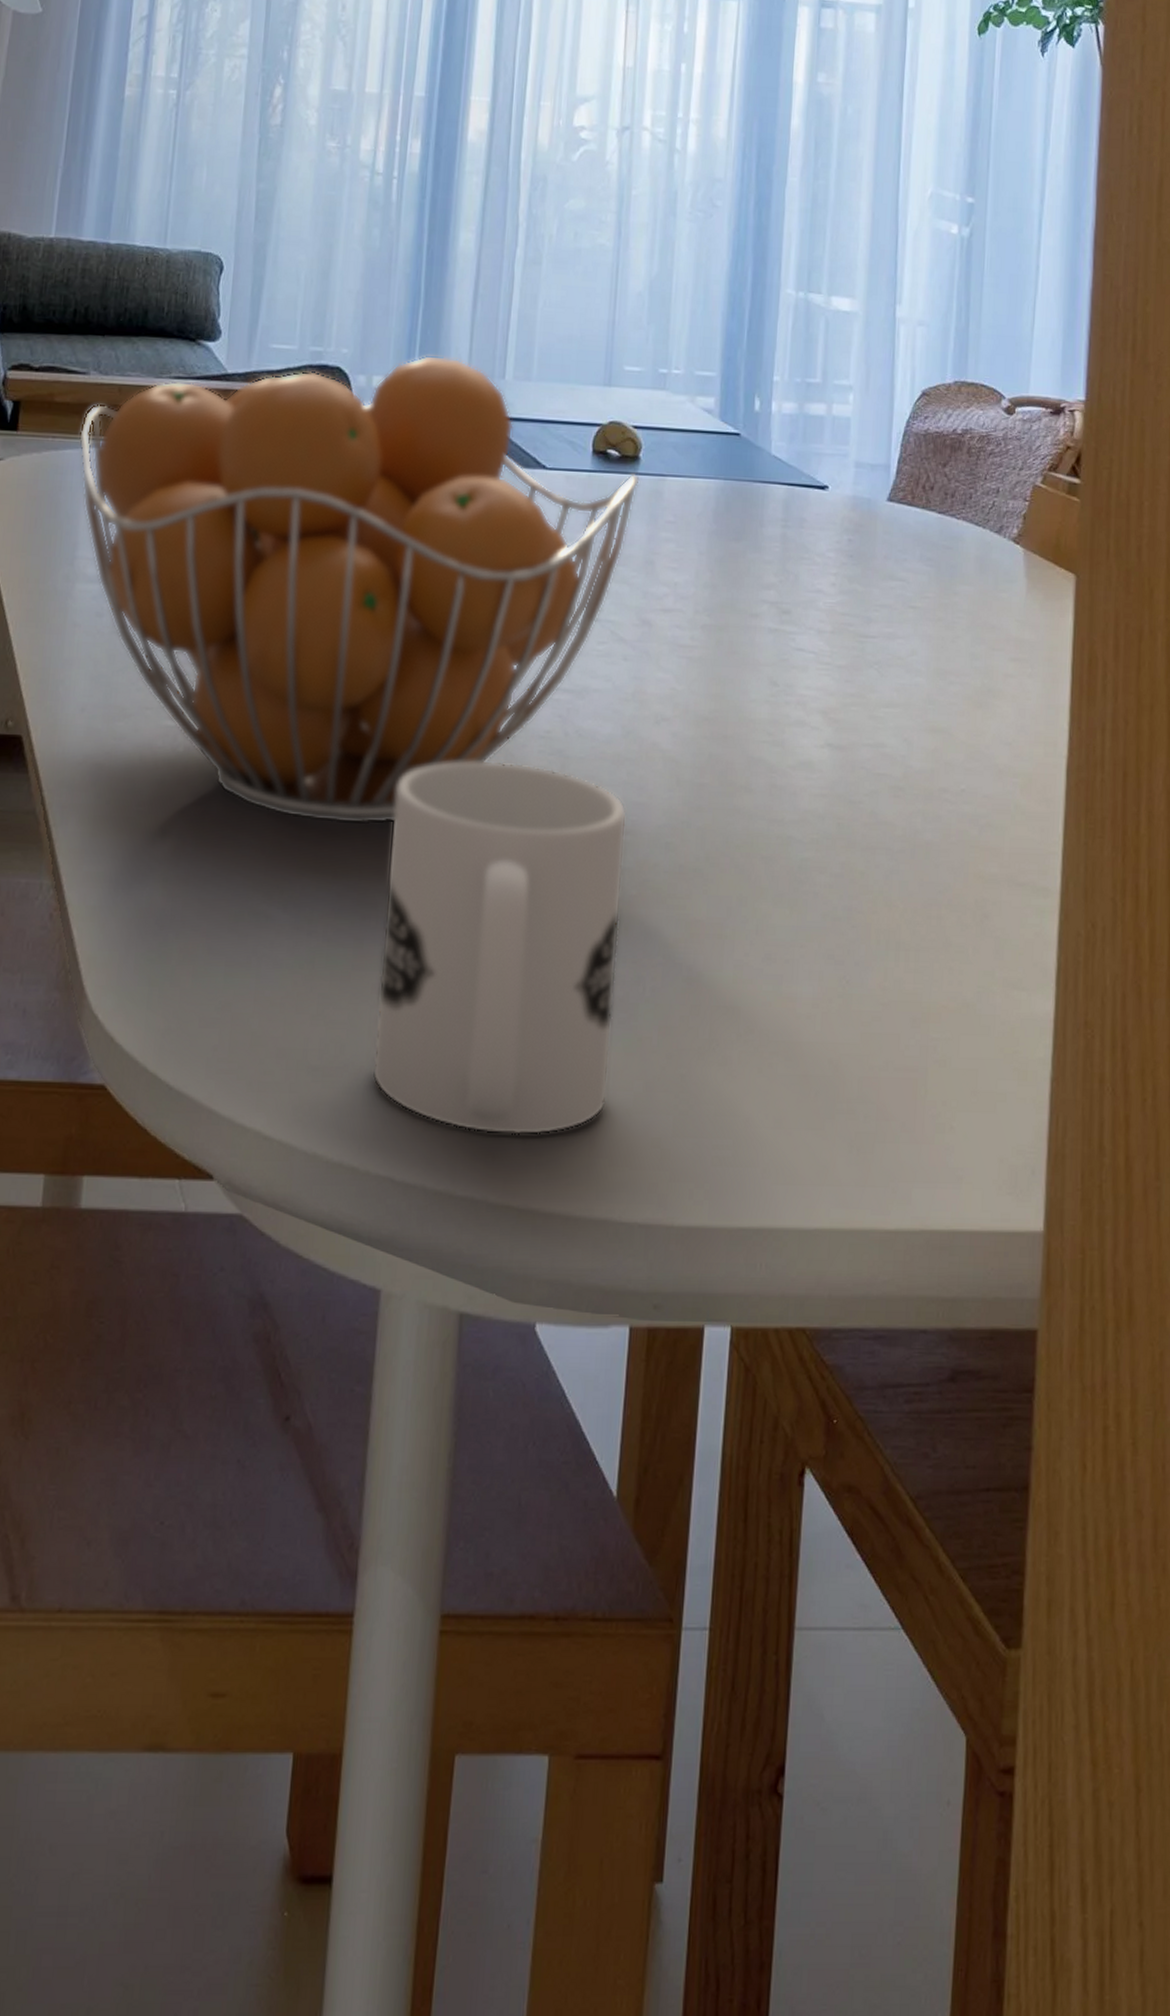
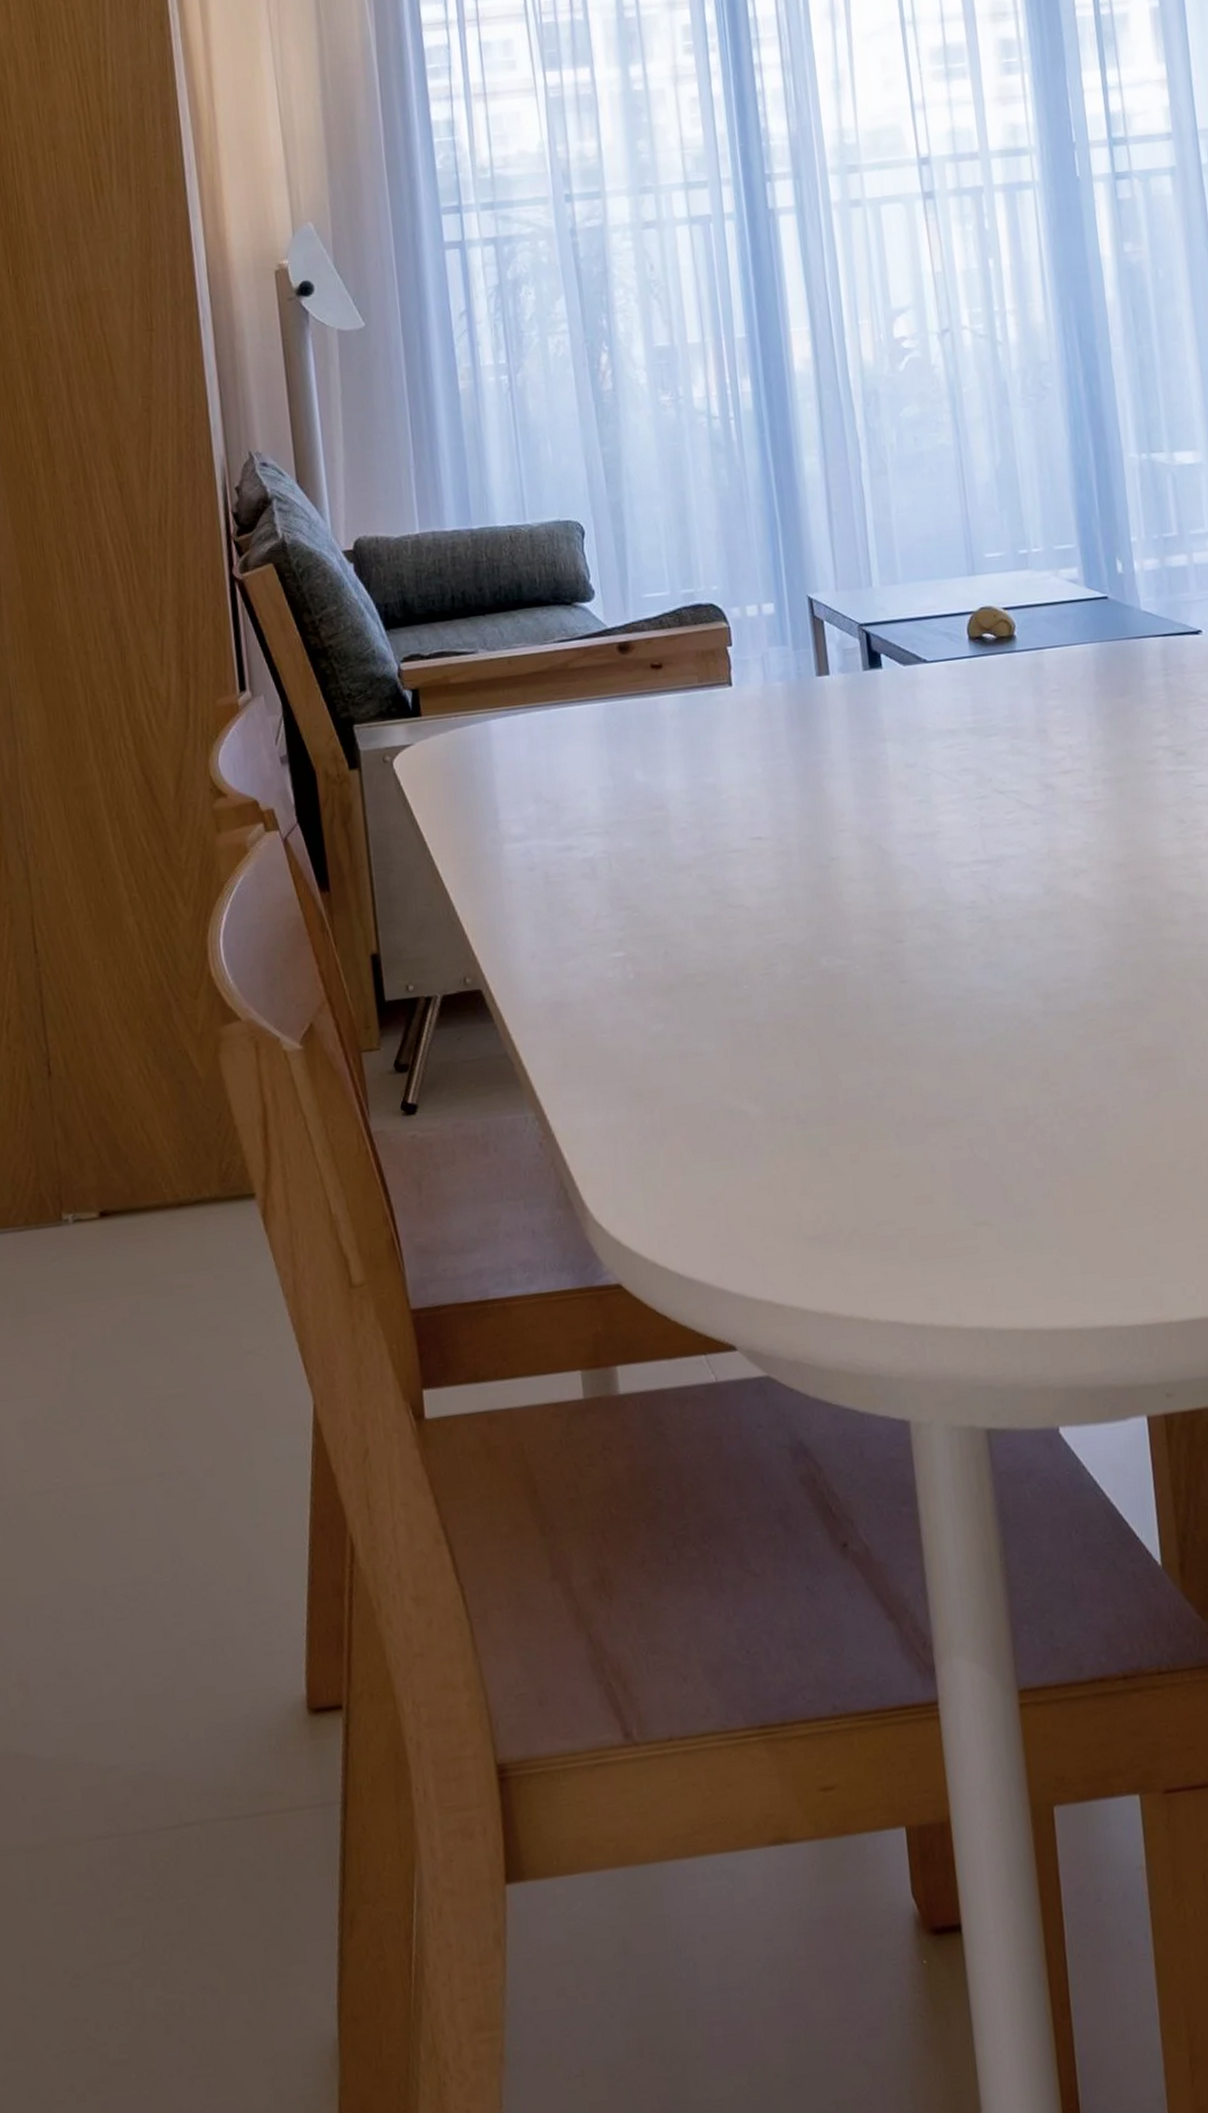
fruit basket: present [78,355,640,825] -> none [478,575,1019,1020]
mug: present [372,760,628,1136] -> none [840,933,1090,1270]

